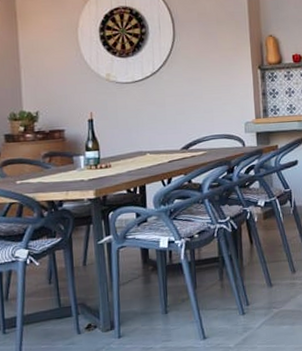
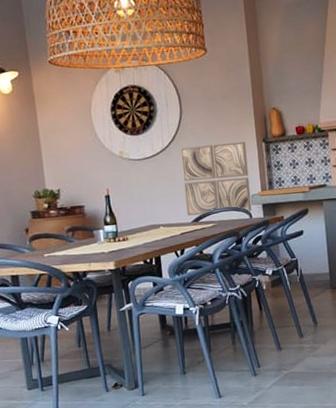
wall art: none [172,68,245,143] -> present [180,141,252,216]

